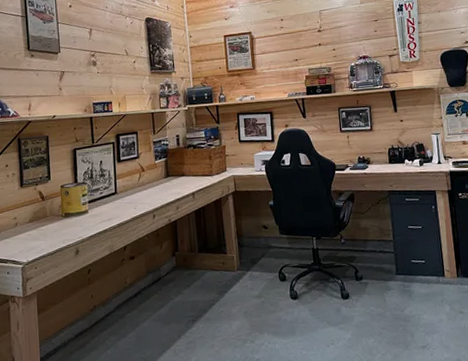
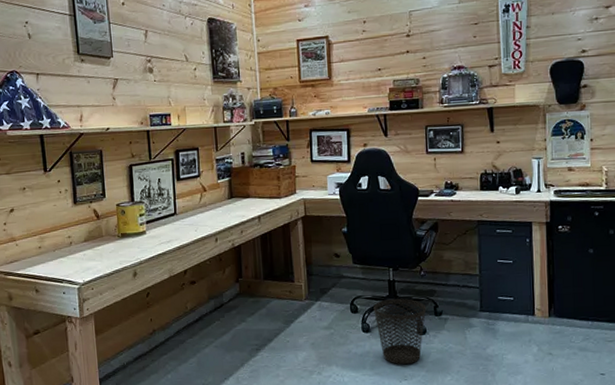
wastebasket: none [300,265,348,330] -> present [373,298,427,365]

